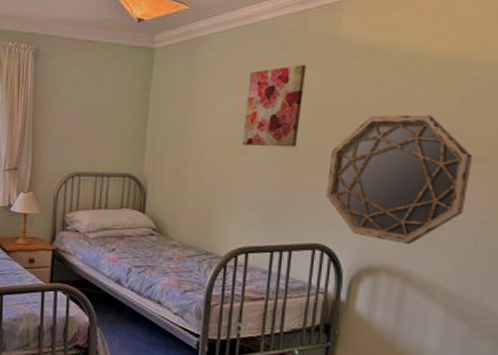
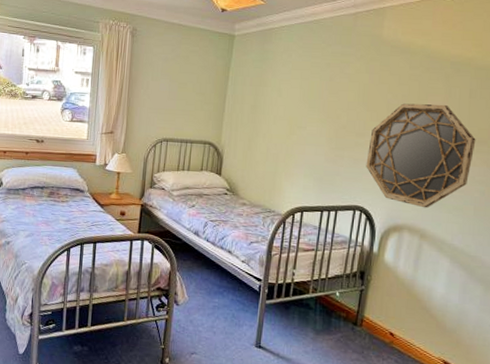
wall art: present [242,65,306,147] -> none [302,58,355,126]

